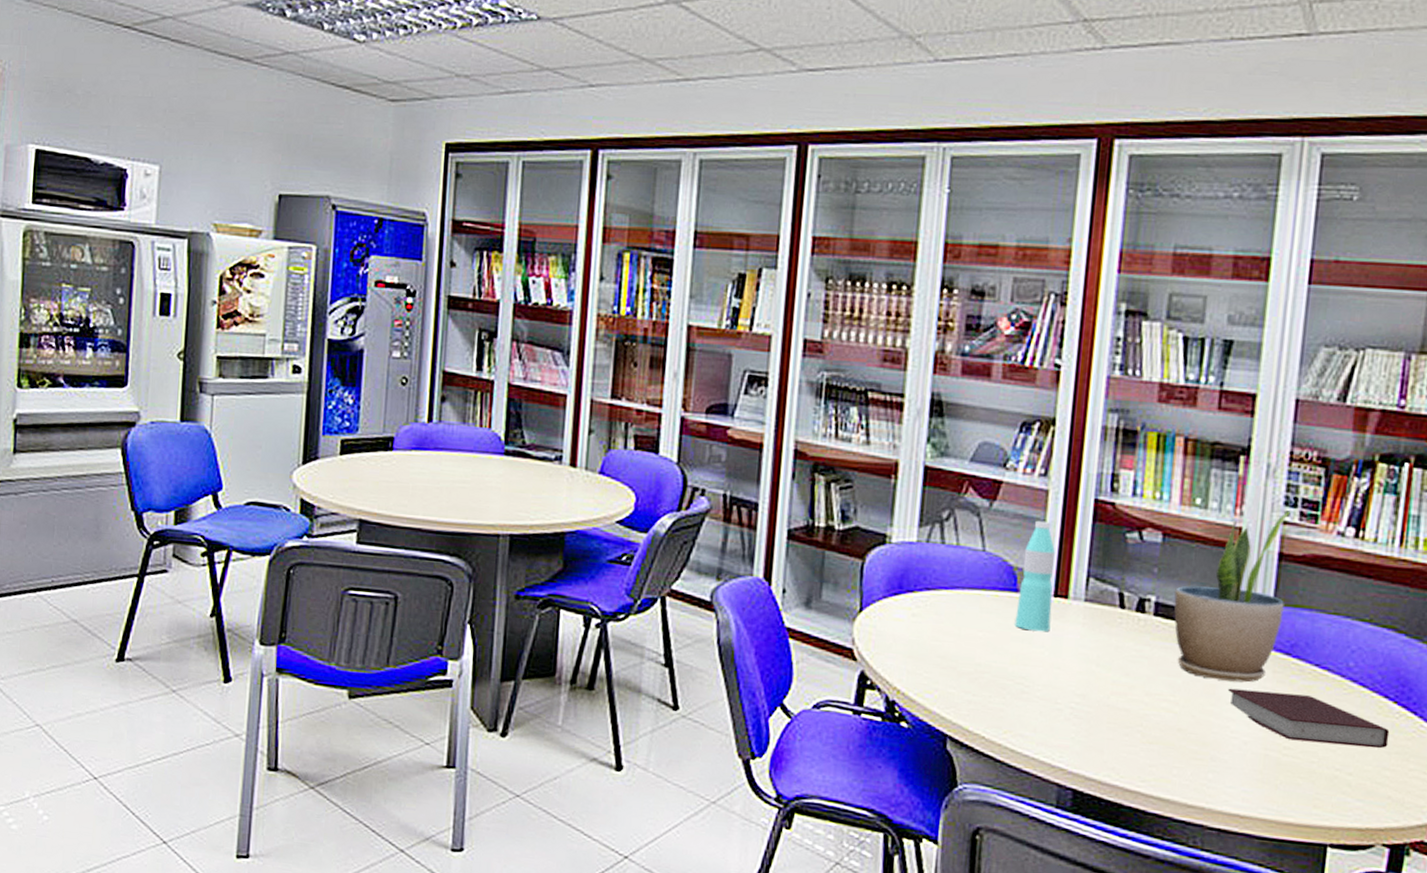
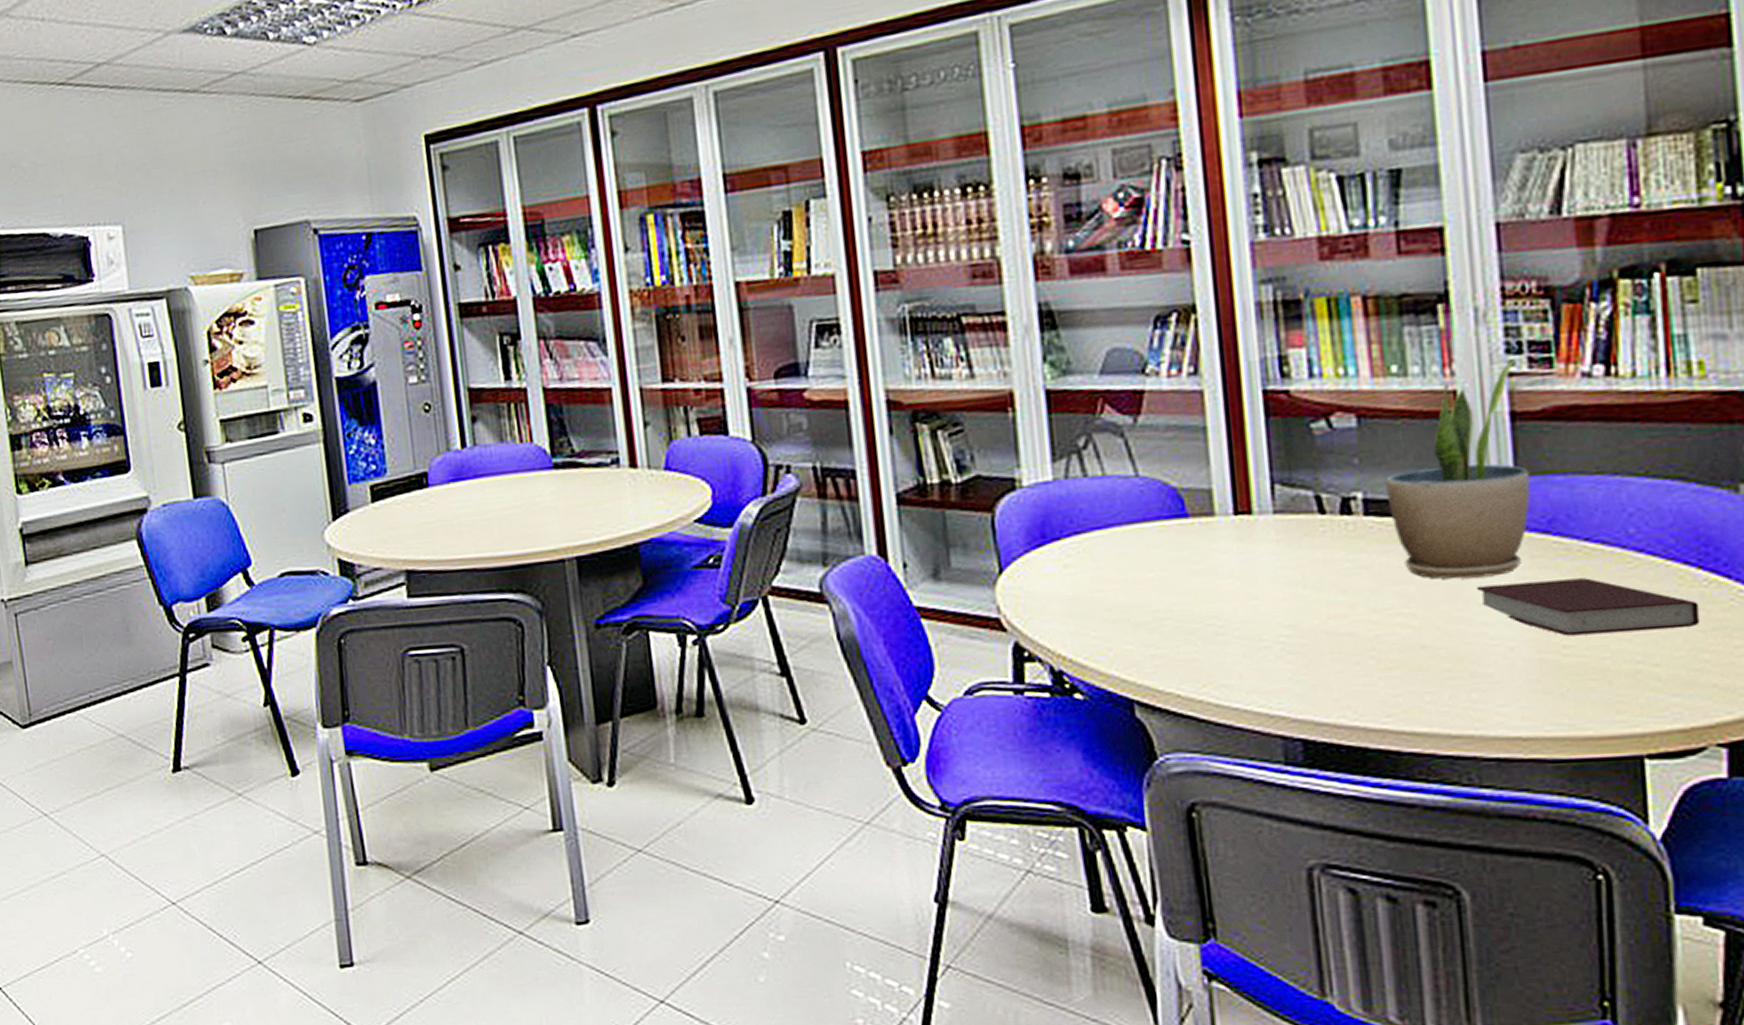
water bottle: present [1014,520,1056,632] -> none [1187,427,1237,560]

